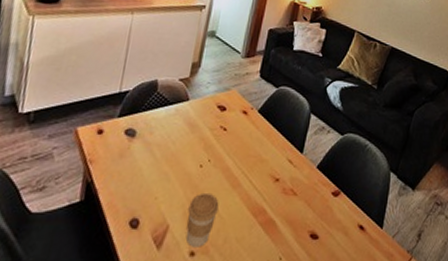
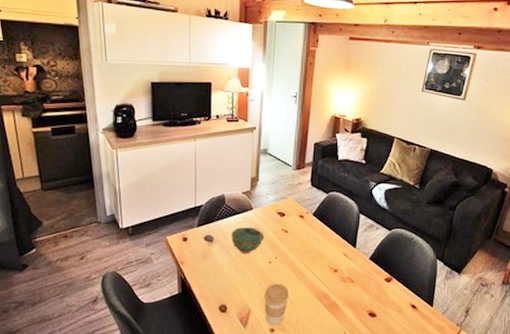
bowl: none [158,121,199,155] -> present [231,227,265,254]

